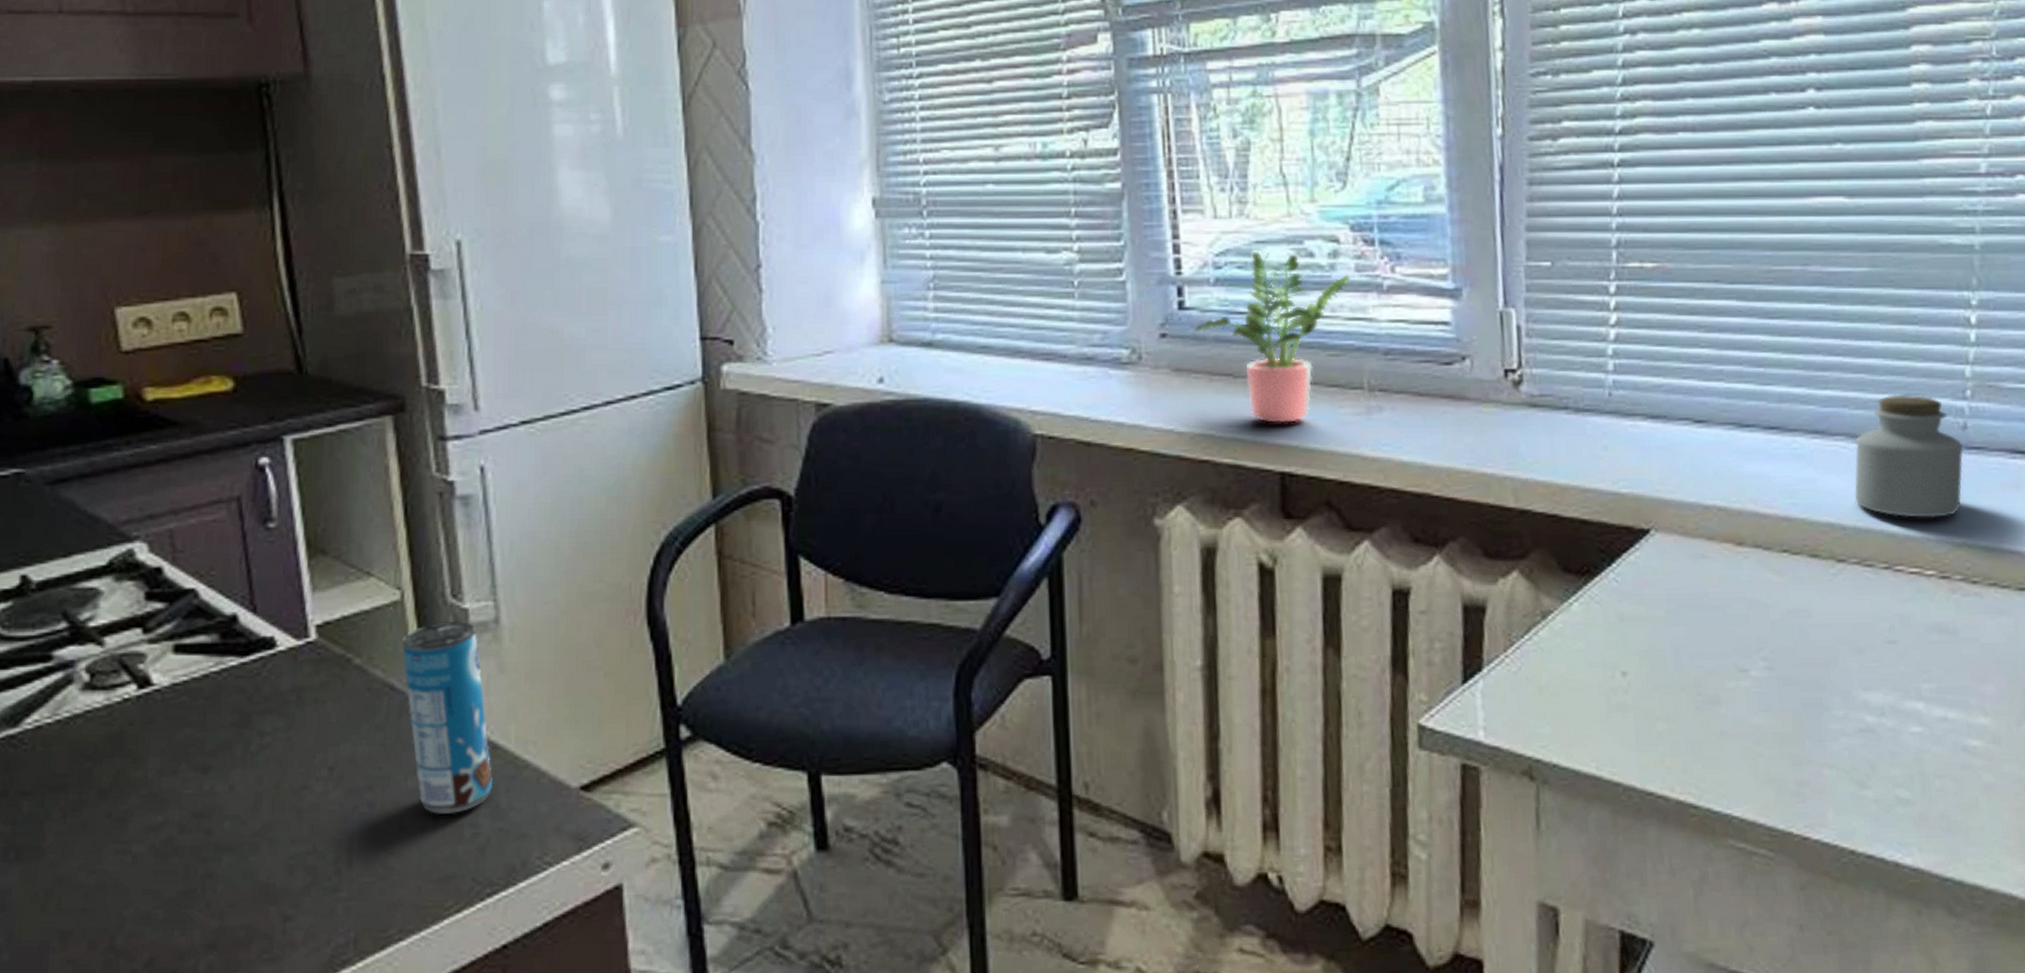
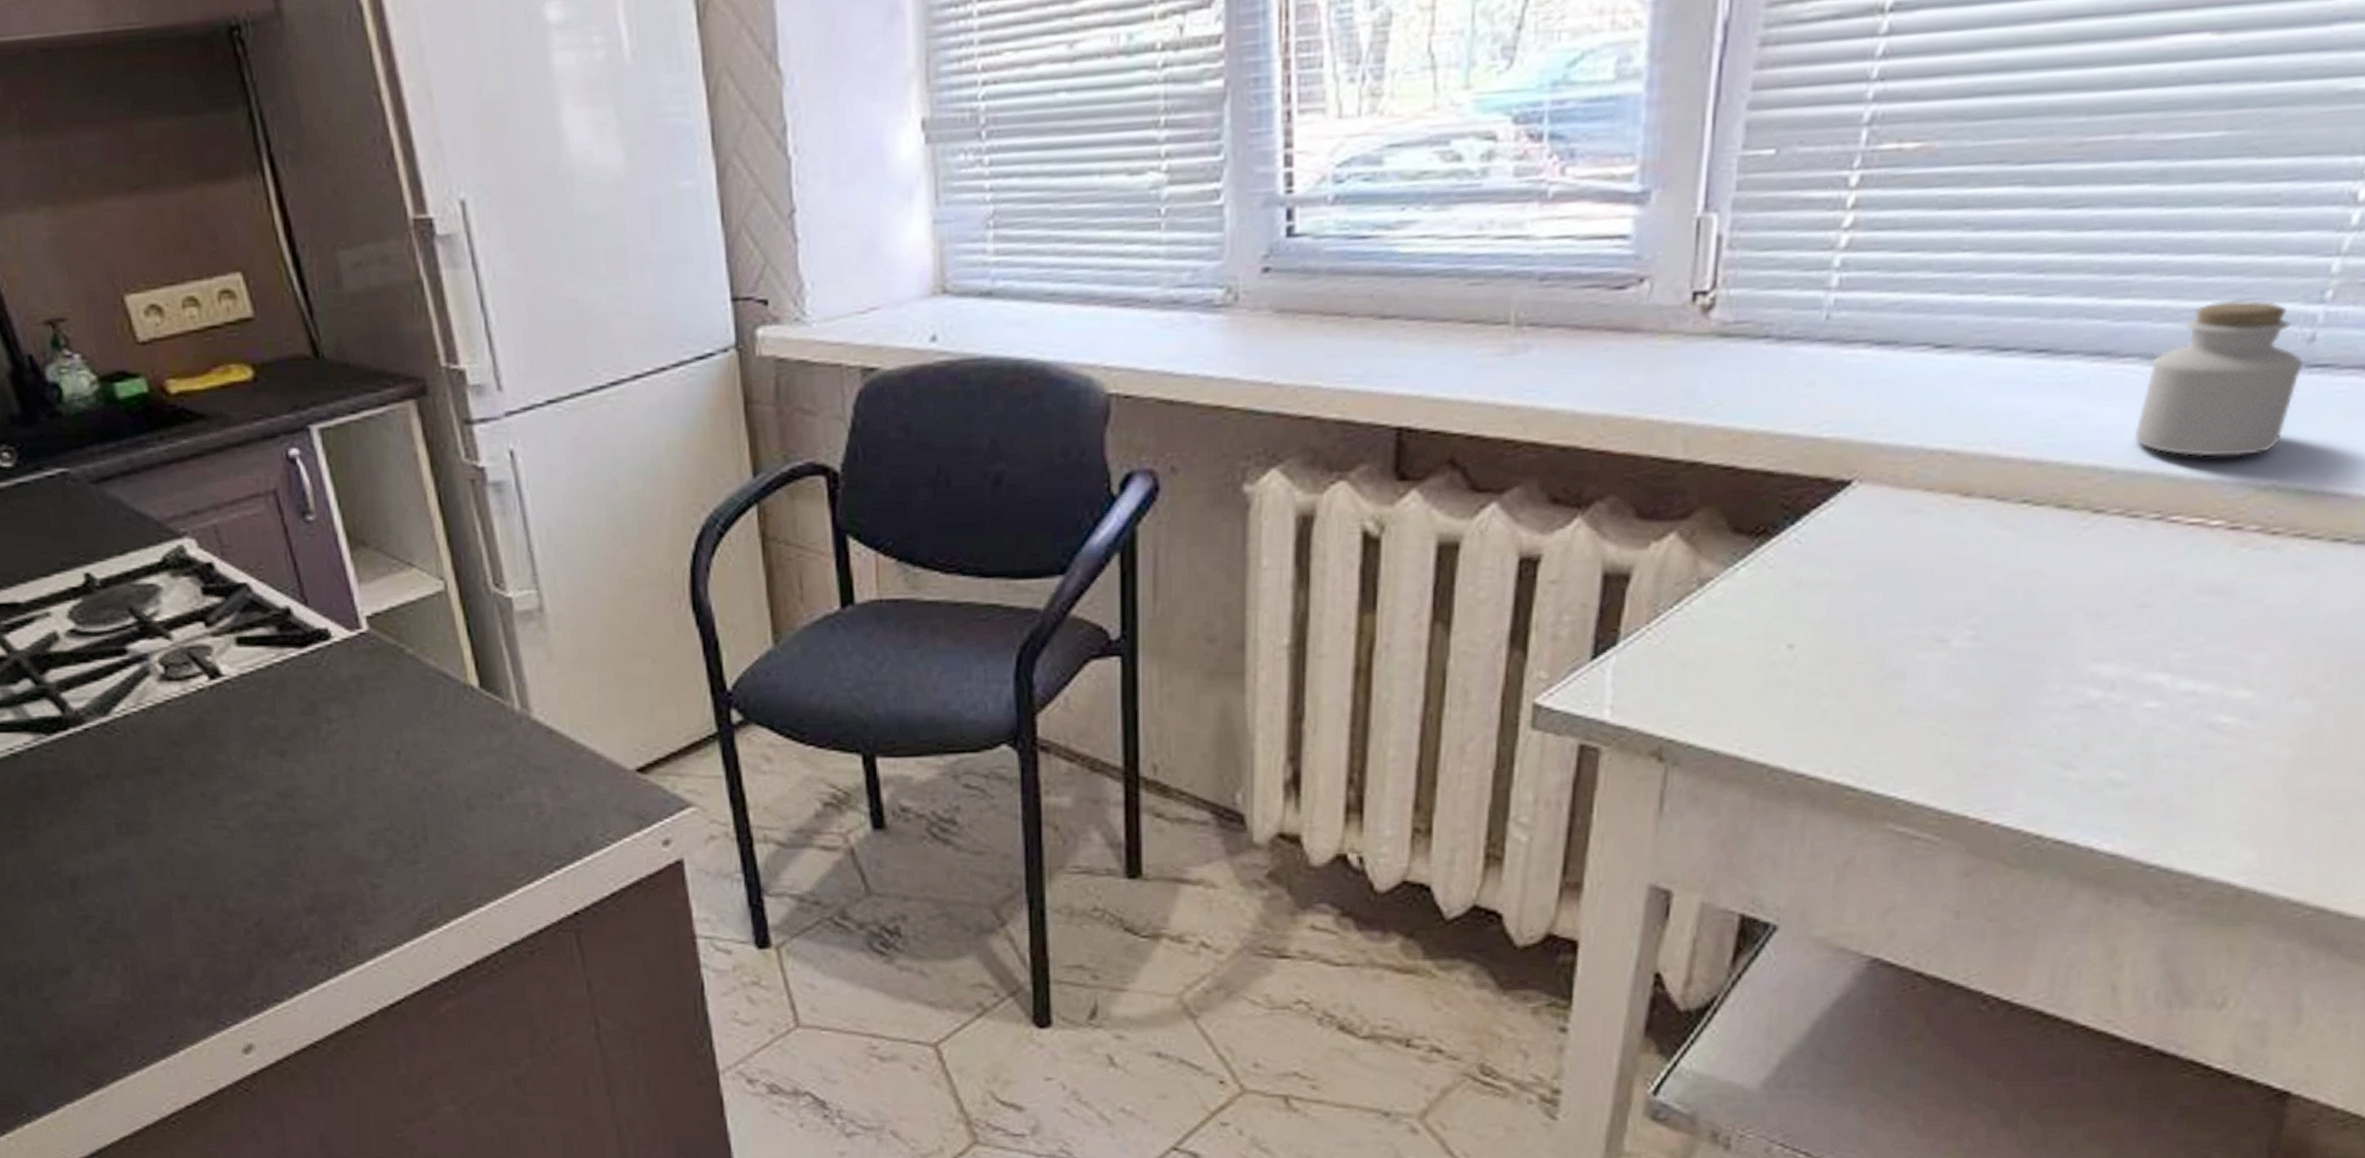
beverage can: present [402,620,492,814] -> none [450,609,551,794]
potted plant: present [1194,251,1351,423] -> none [1304,157,1508,370]

